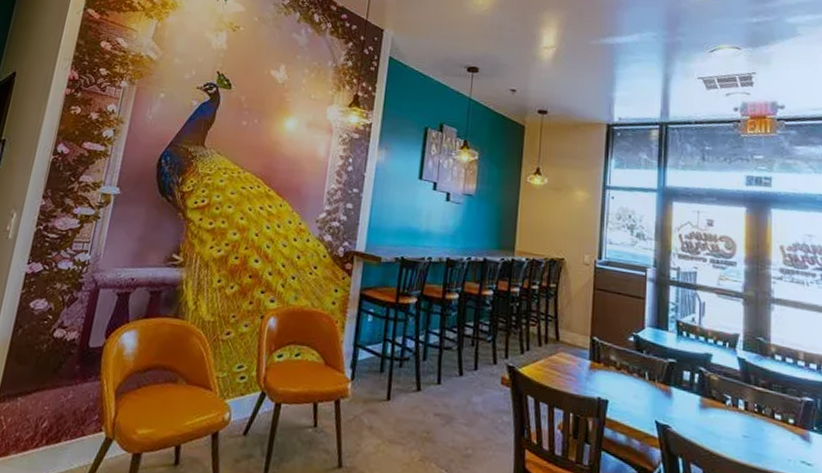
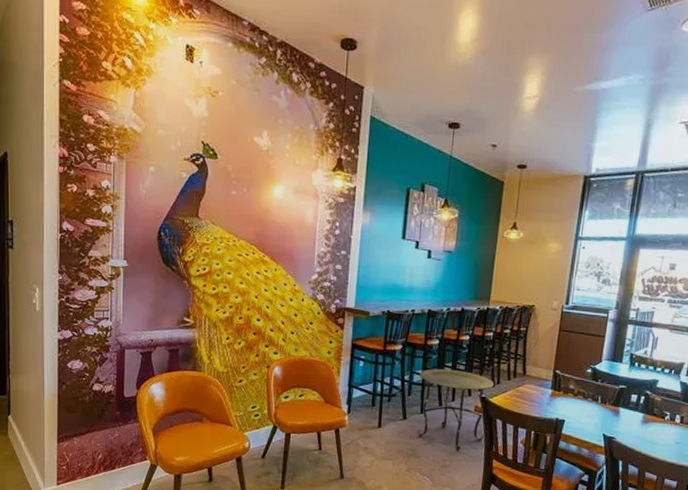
side table: none [433,328,523,437] -> present [417,368,494,452]

